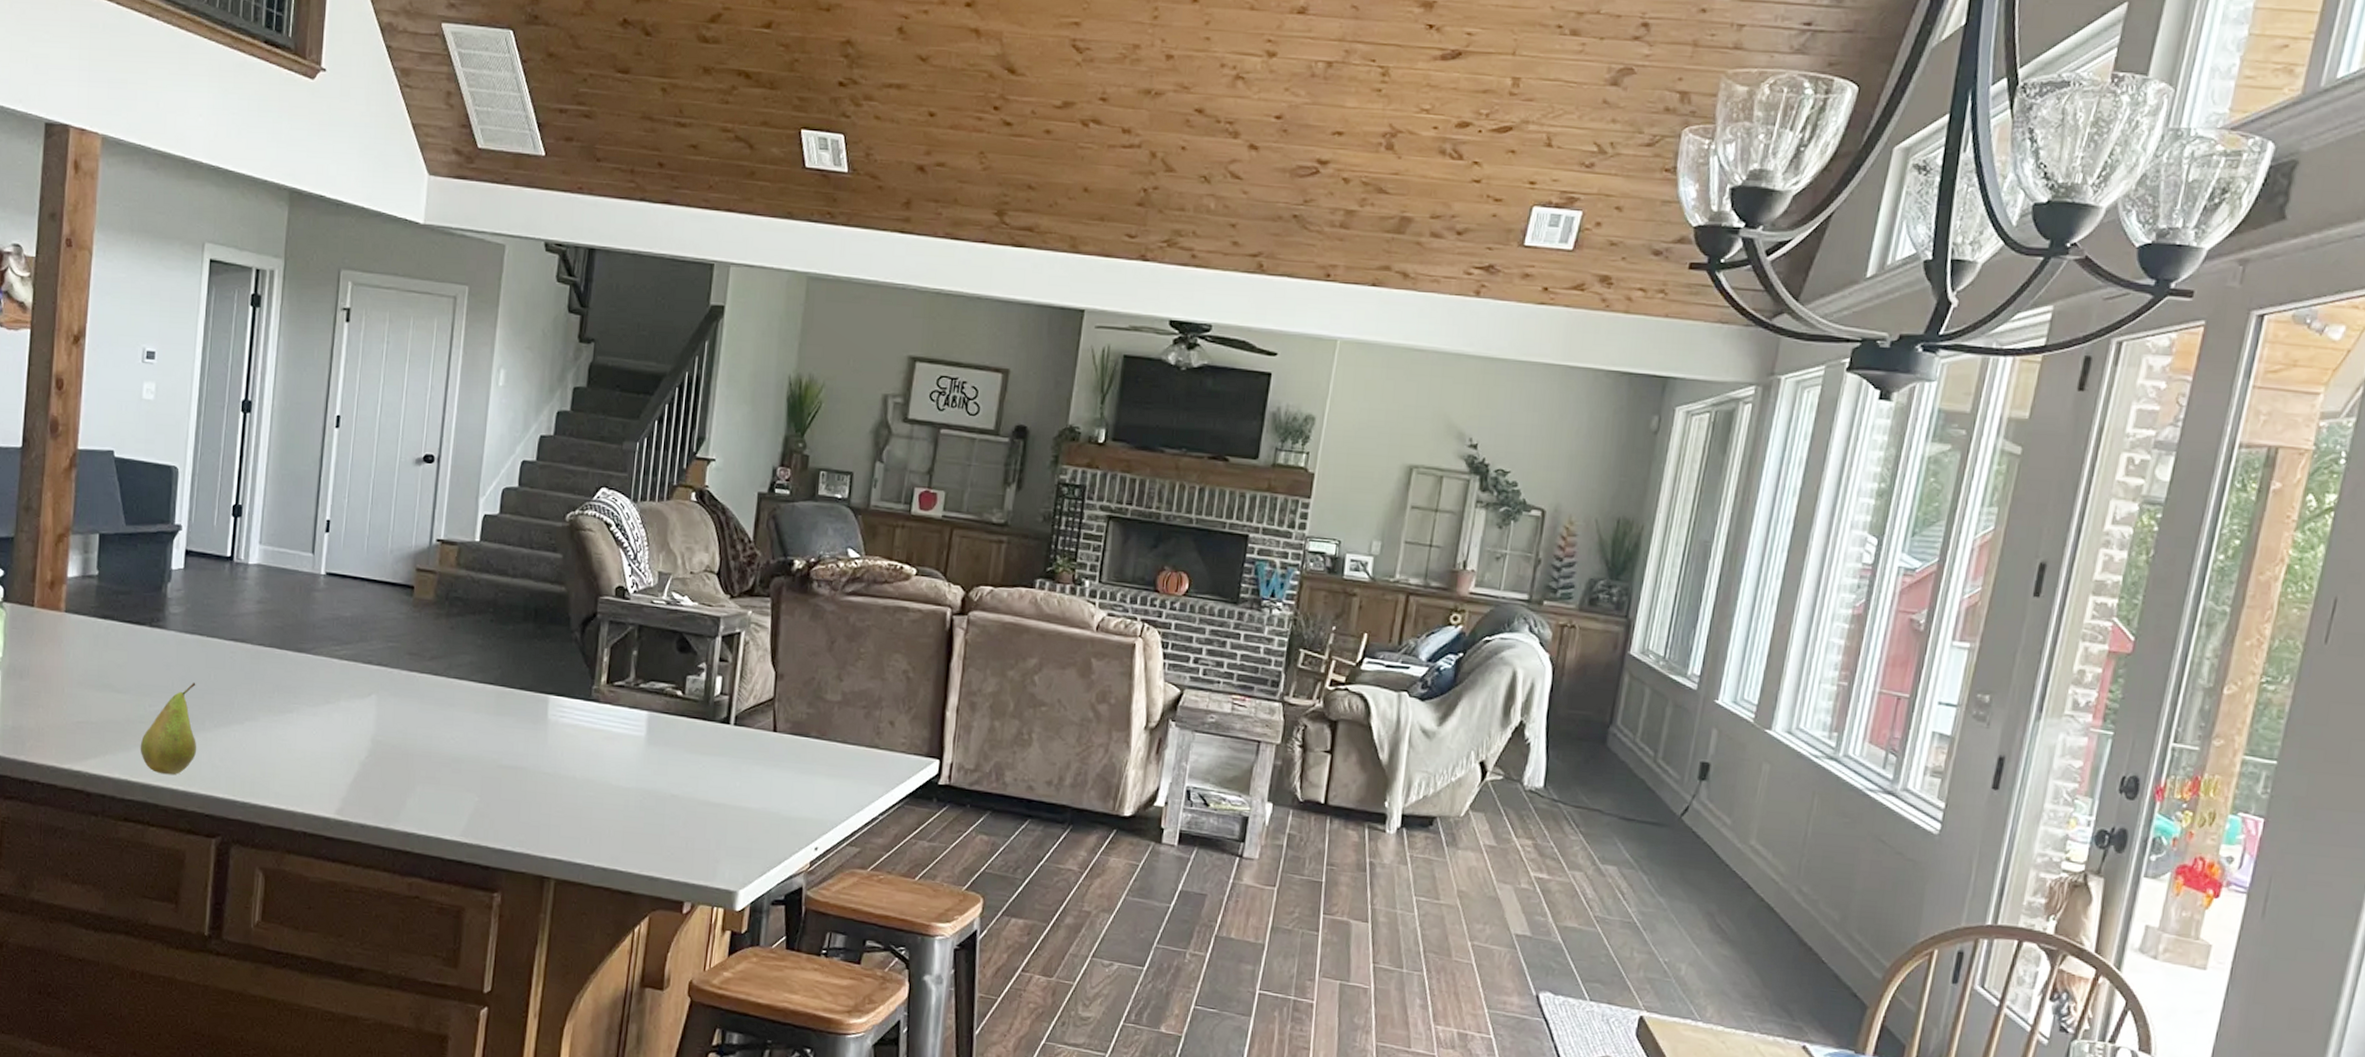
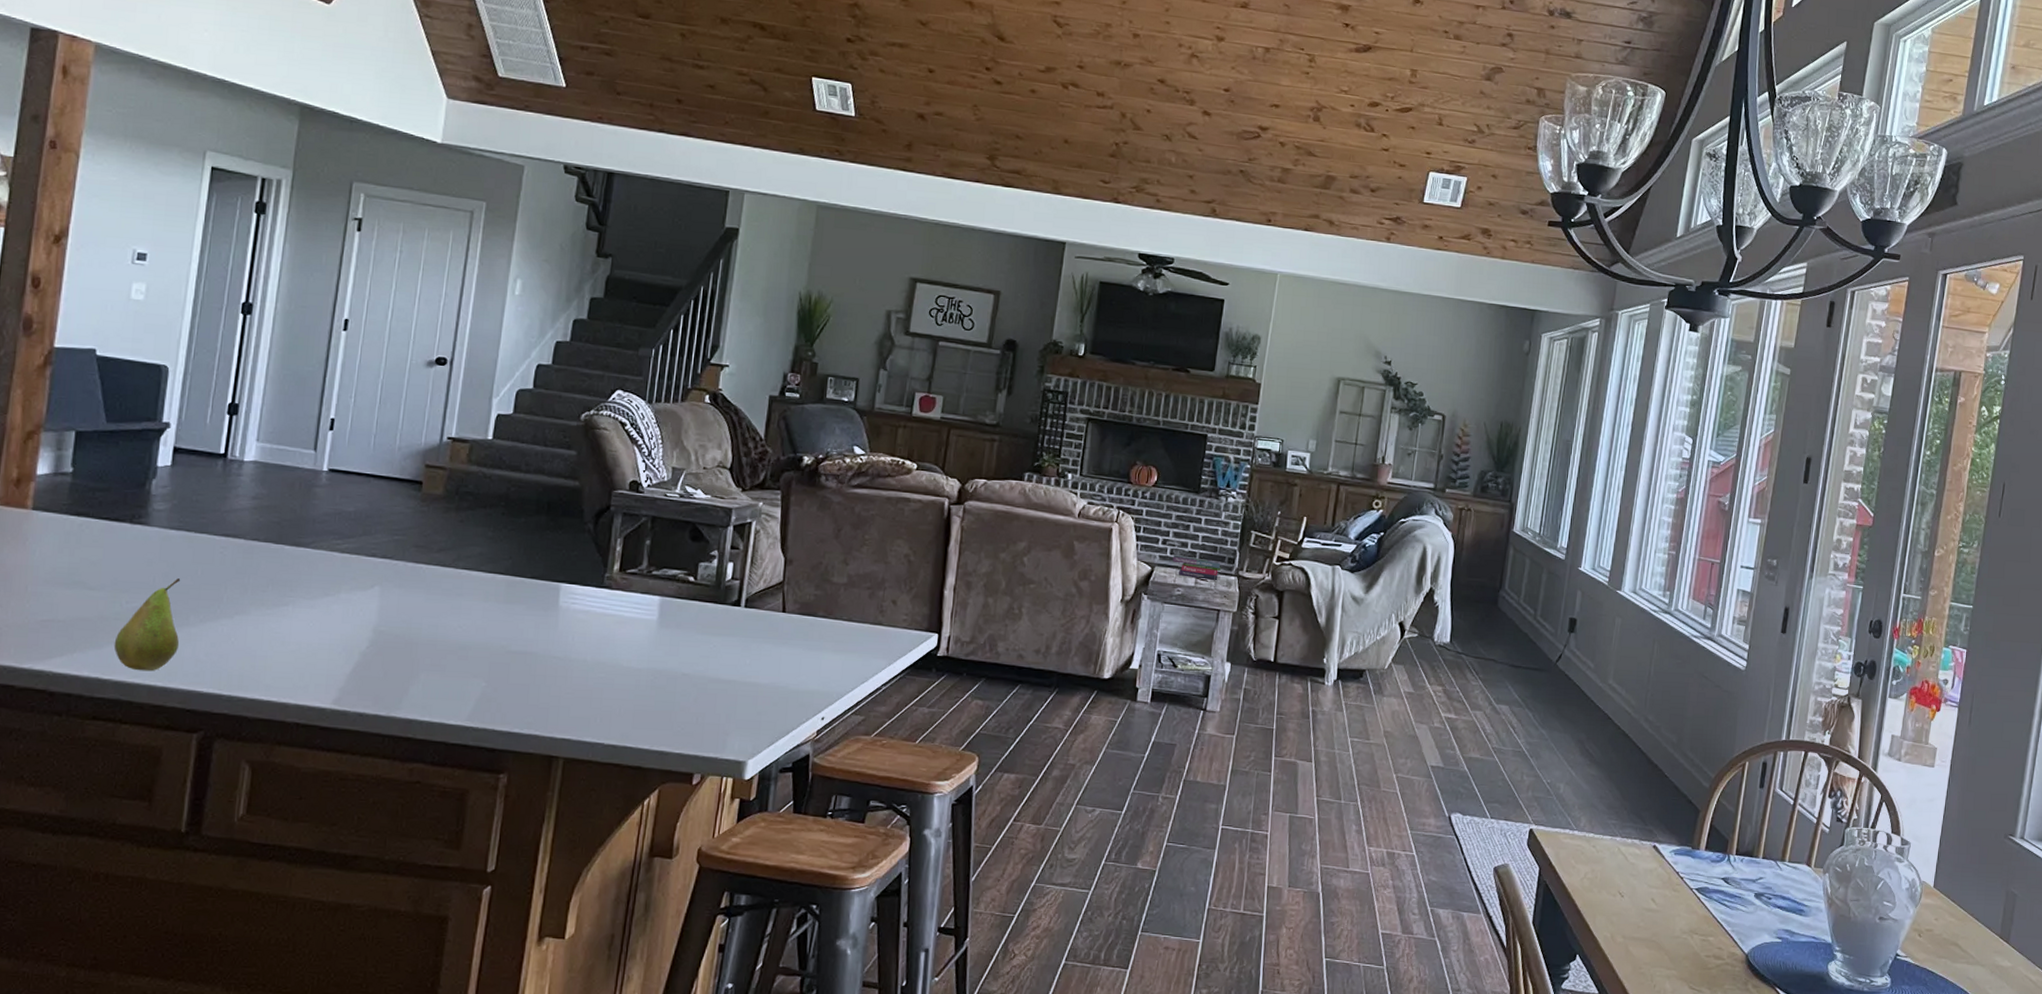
books: none [1205,676,1263,708] -> present [1172,555,1221,581]

